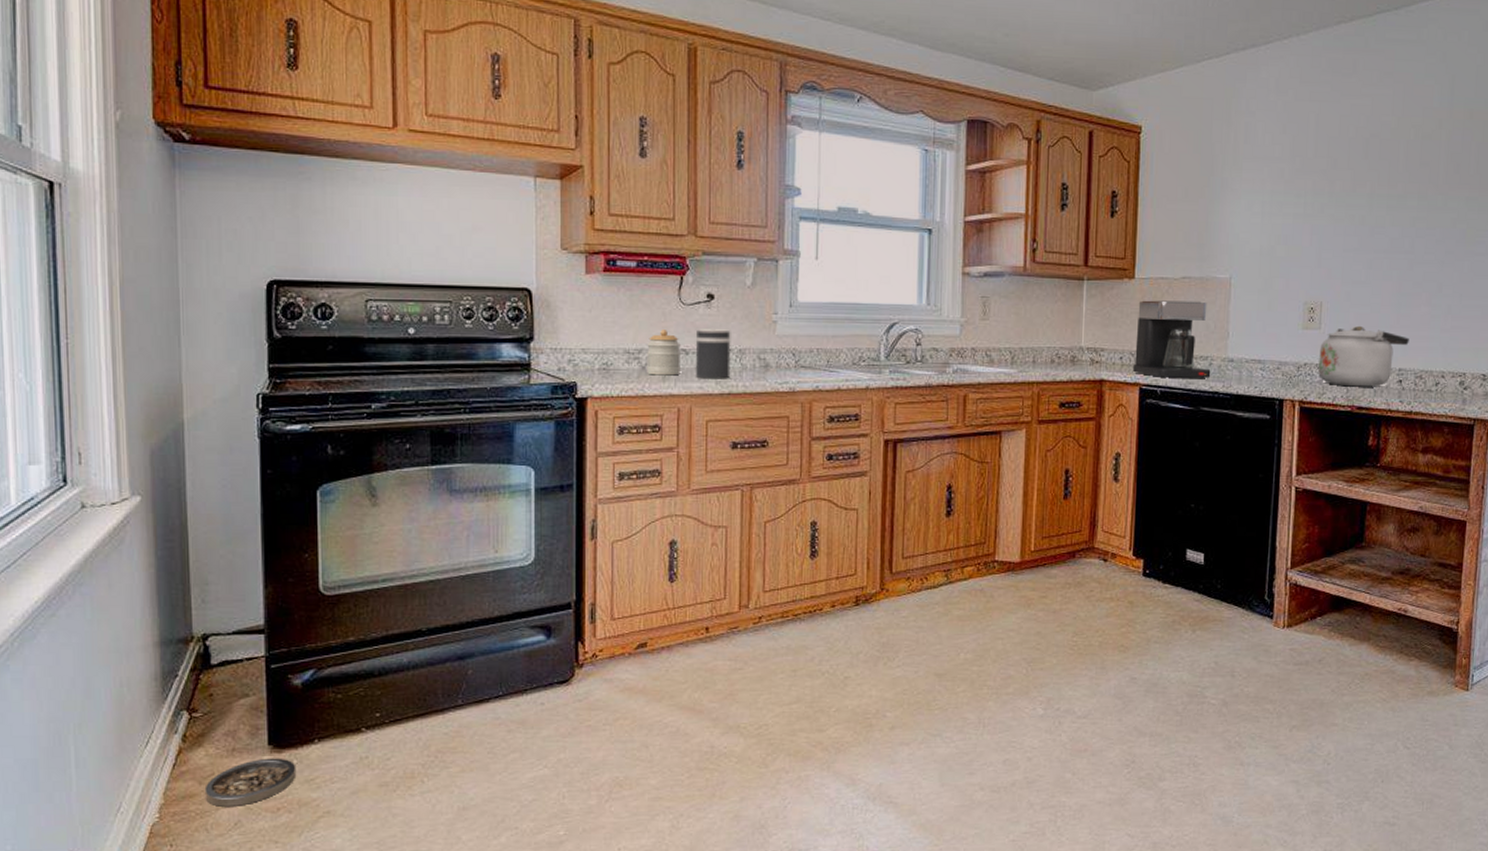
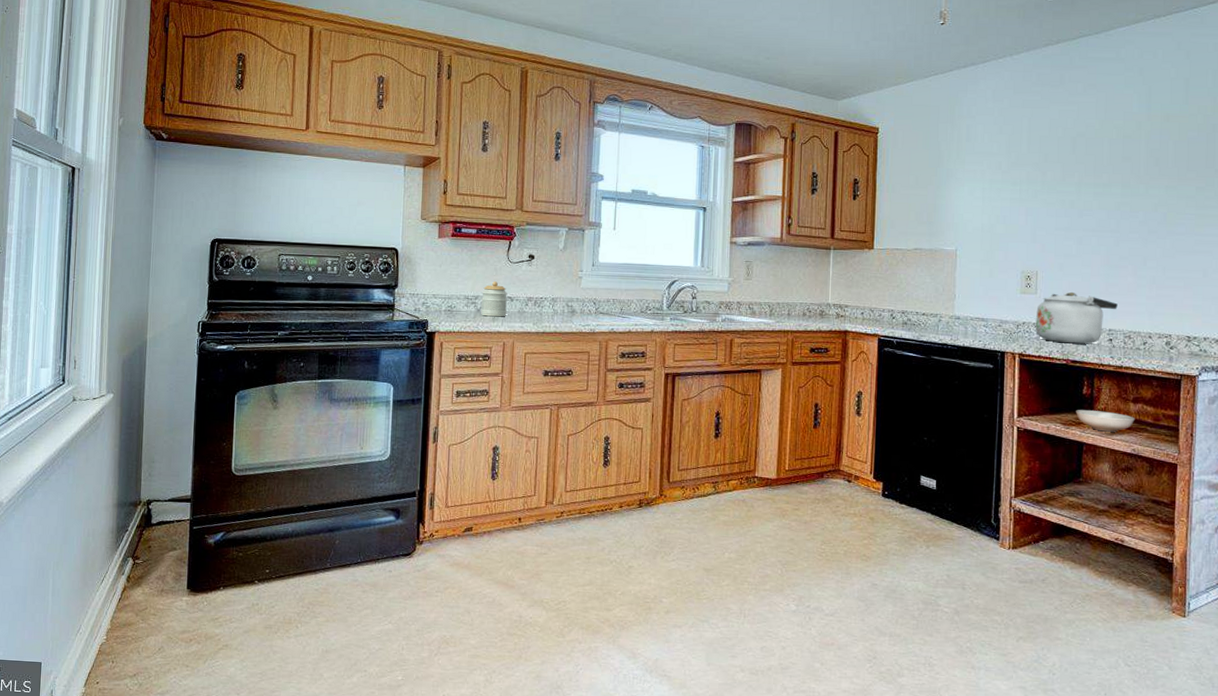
pet bowl: present [204,758,297,807] -> none [139,599,206,635]
cylinder: present [696,328,731,381] -> none [518,281,546,322]
coffee maker: present [1133,300,1211,379] -> none [873,266,940,333]
bowl: none [1359,464,1424,488] -> present [1075,410,1135,432]

